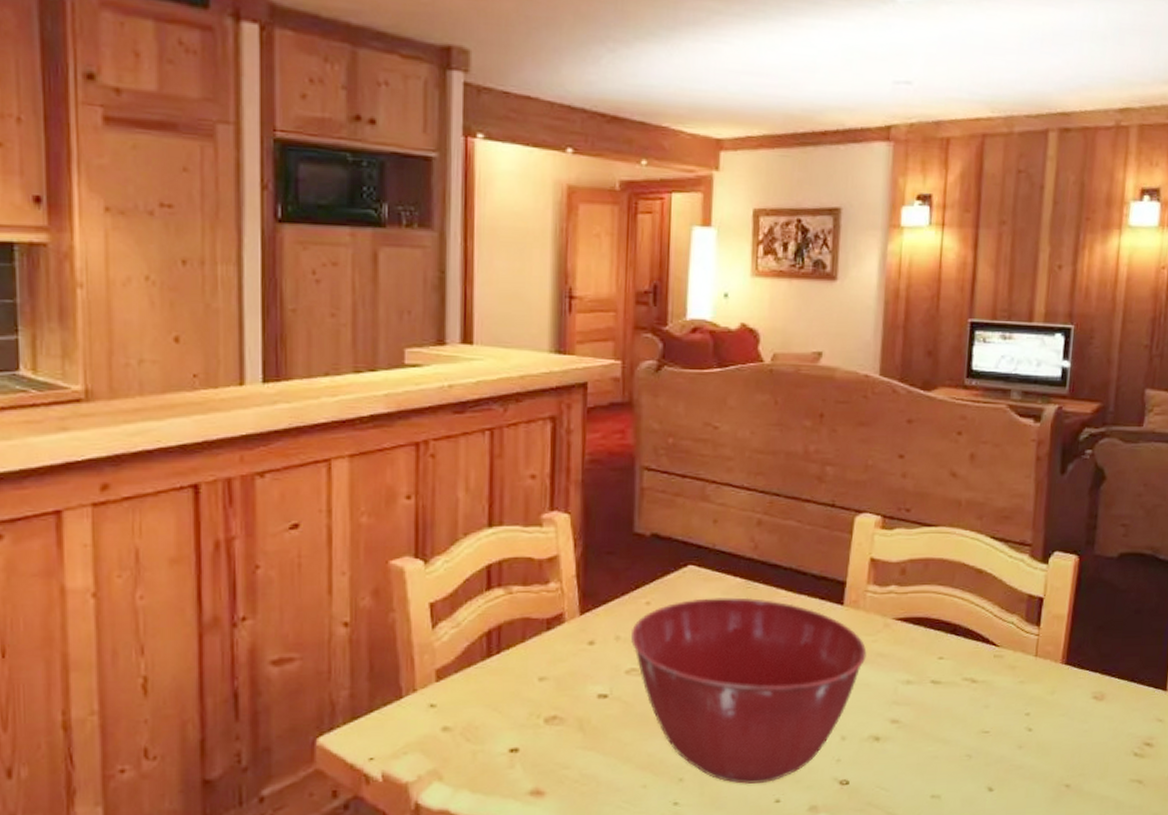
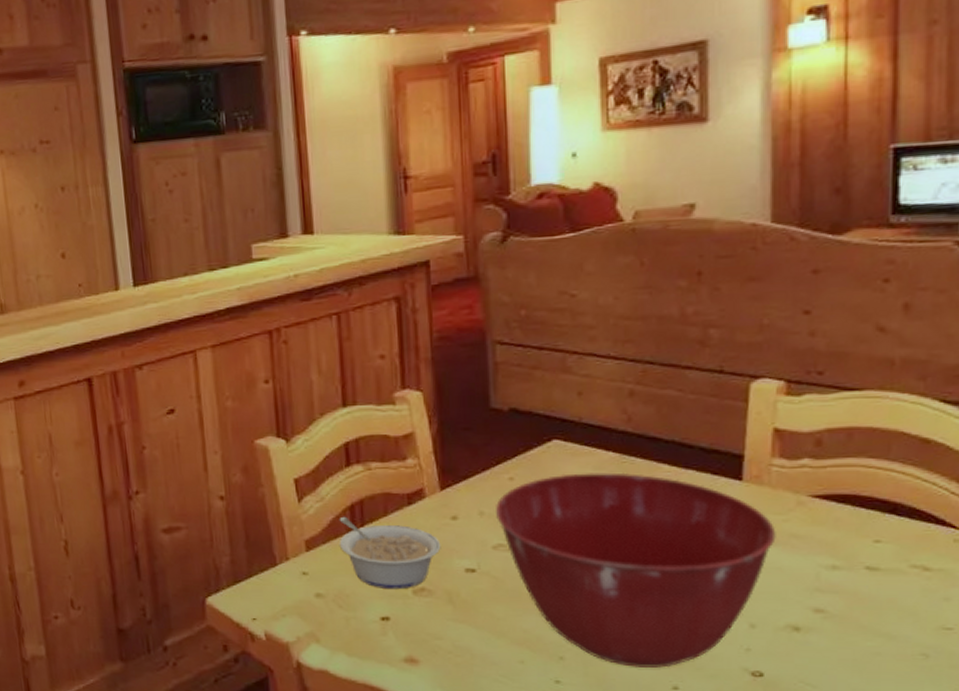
legume: none [472,643,576,719] -> present [339,516,441,590]

